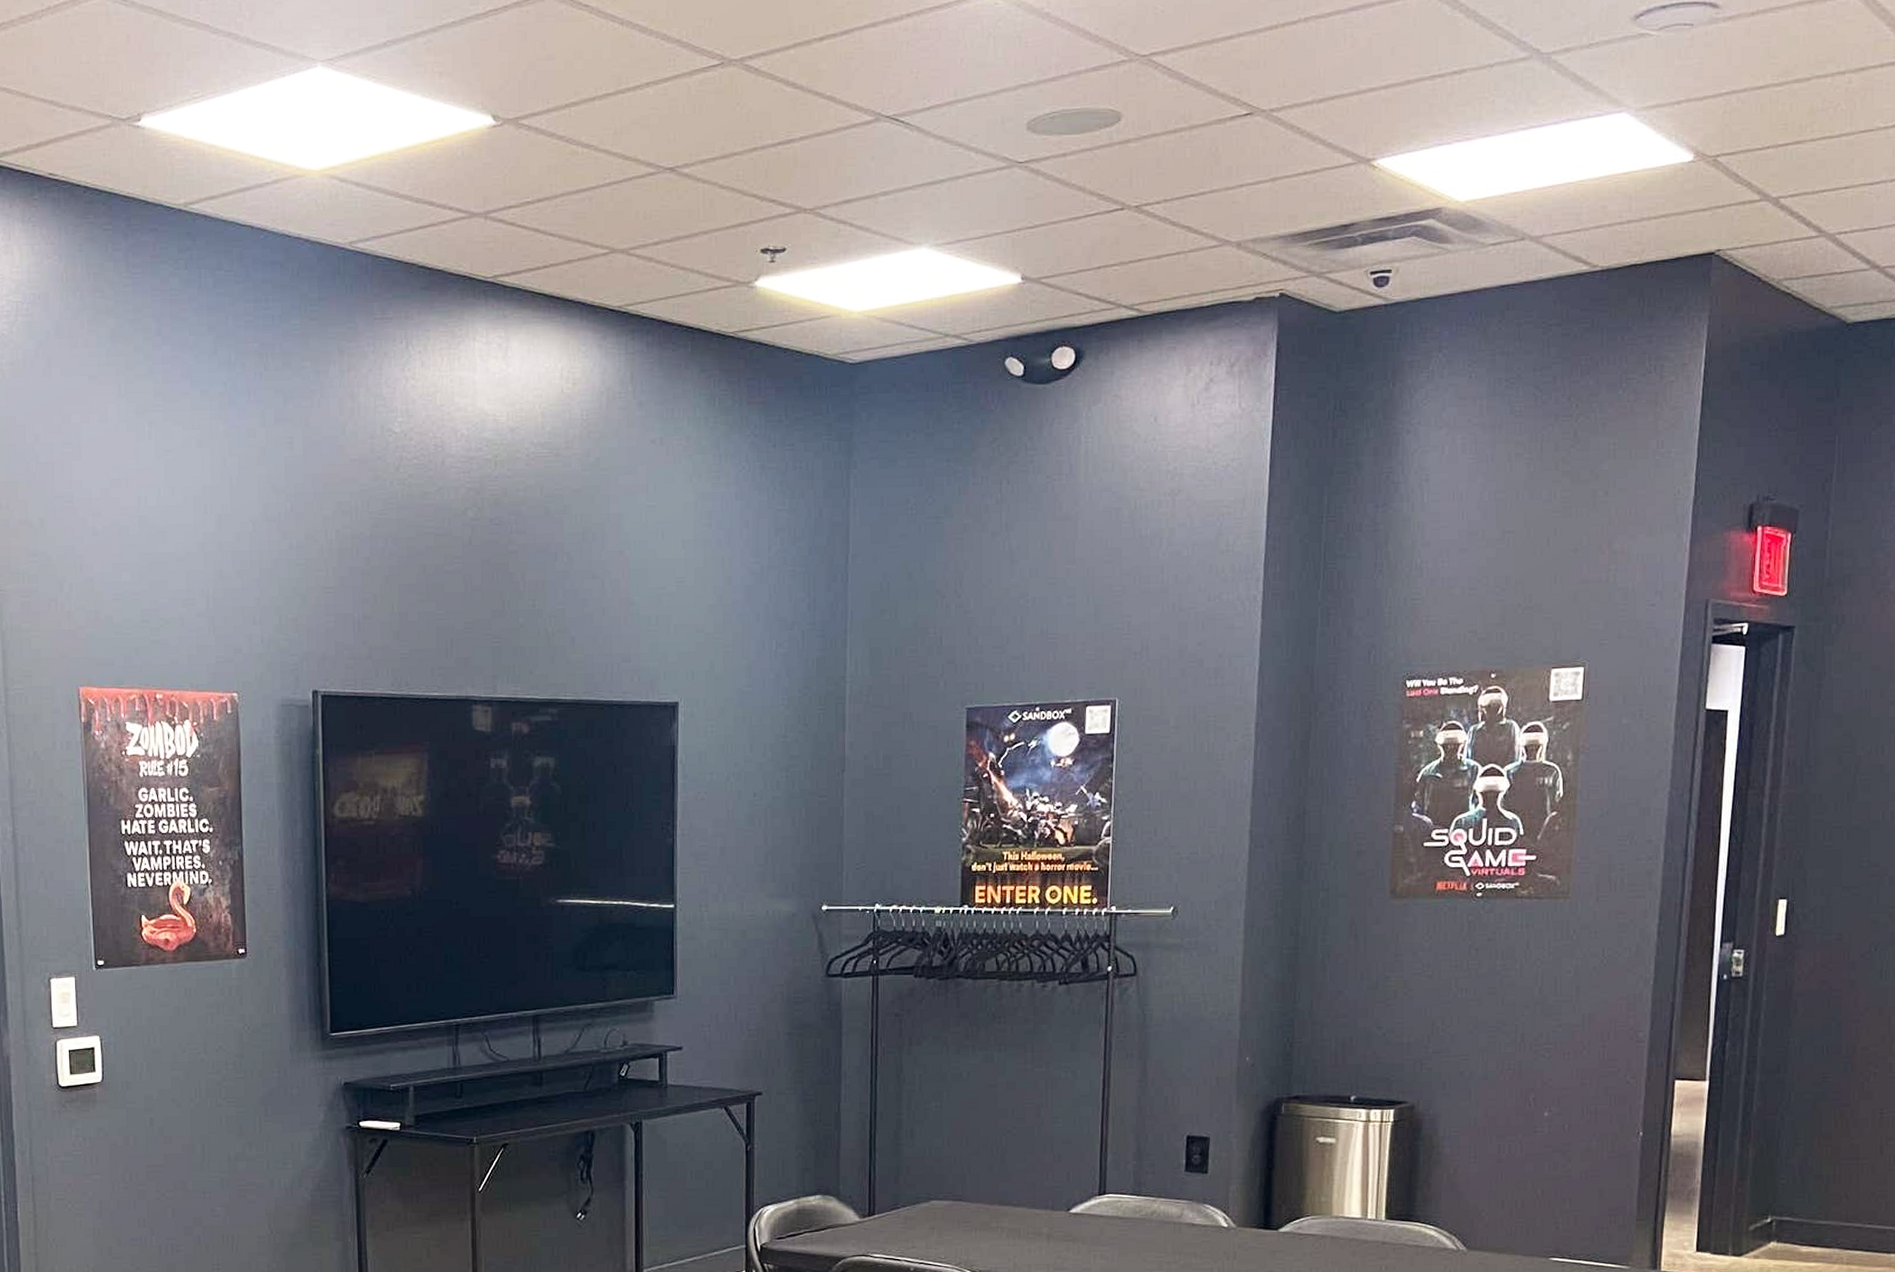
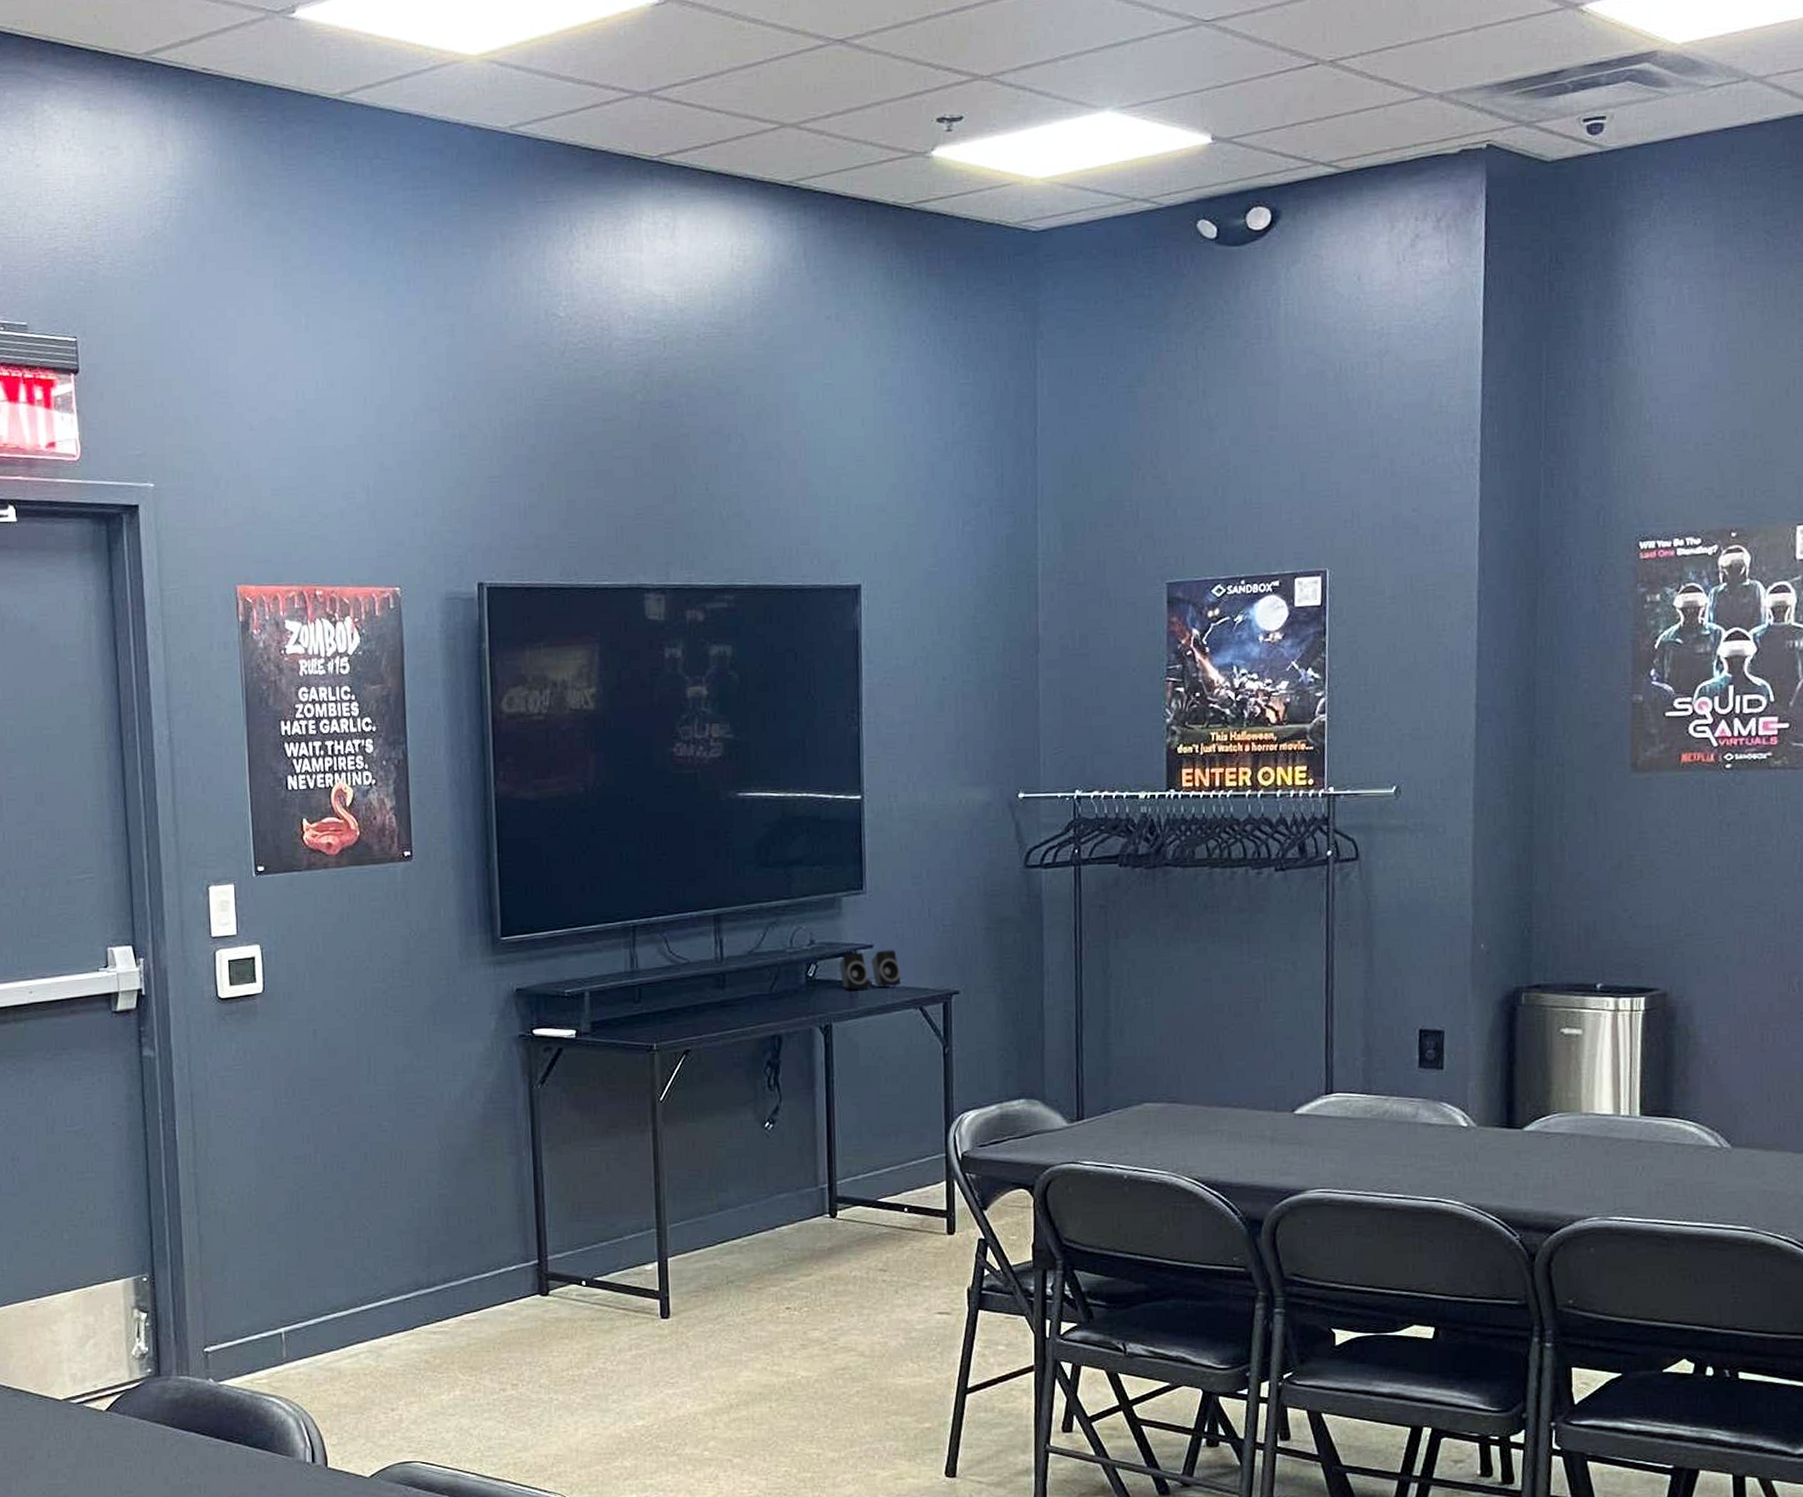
stereo: none [649,1052,708,1091] -> present [838,949,901,991]

